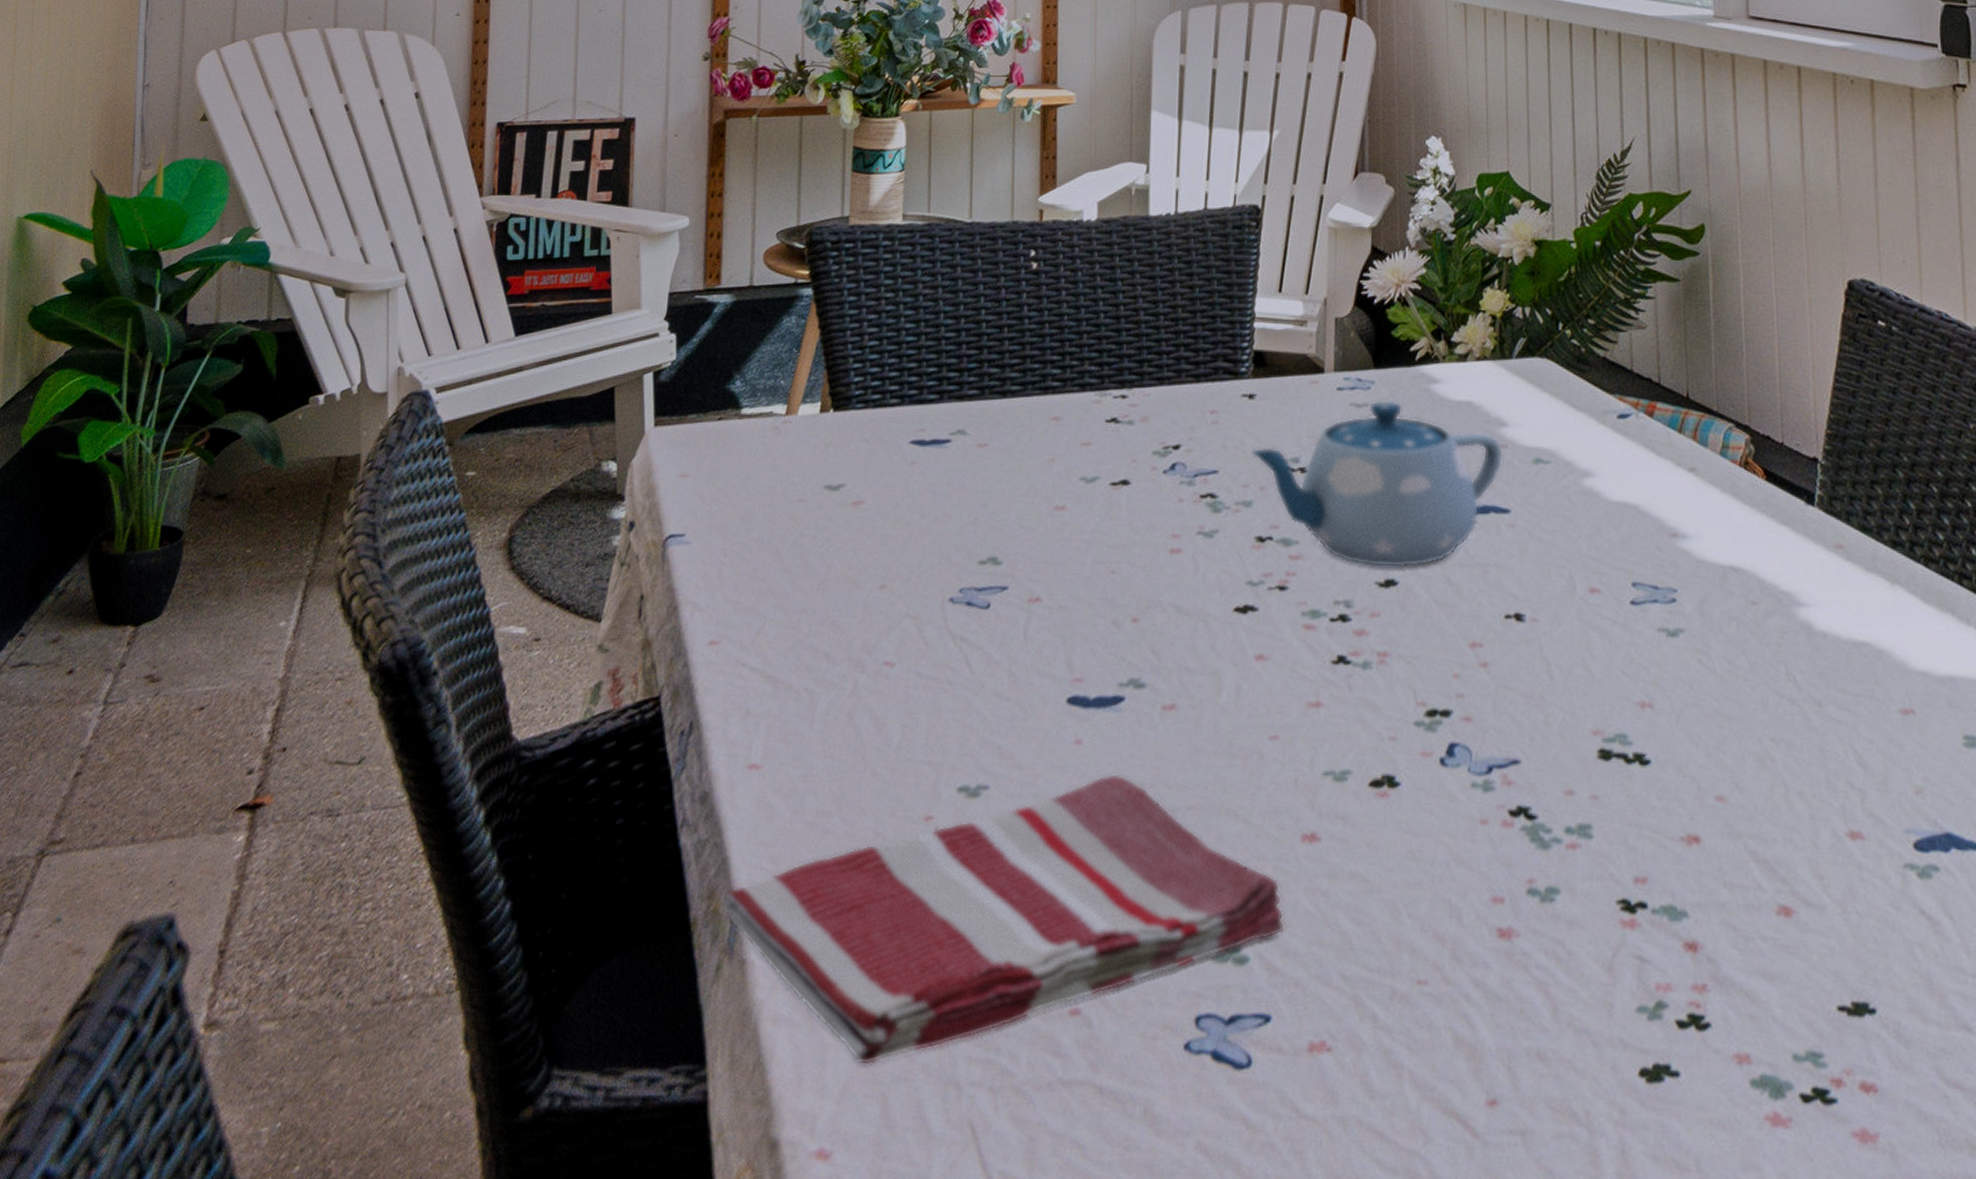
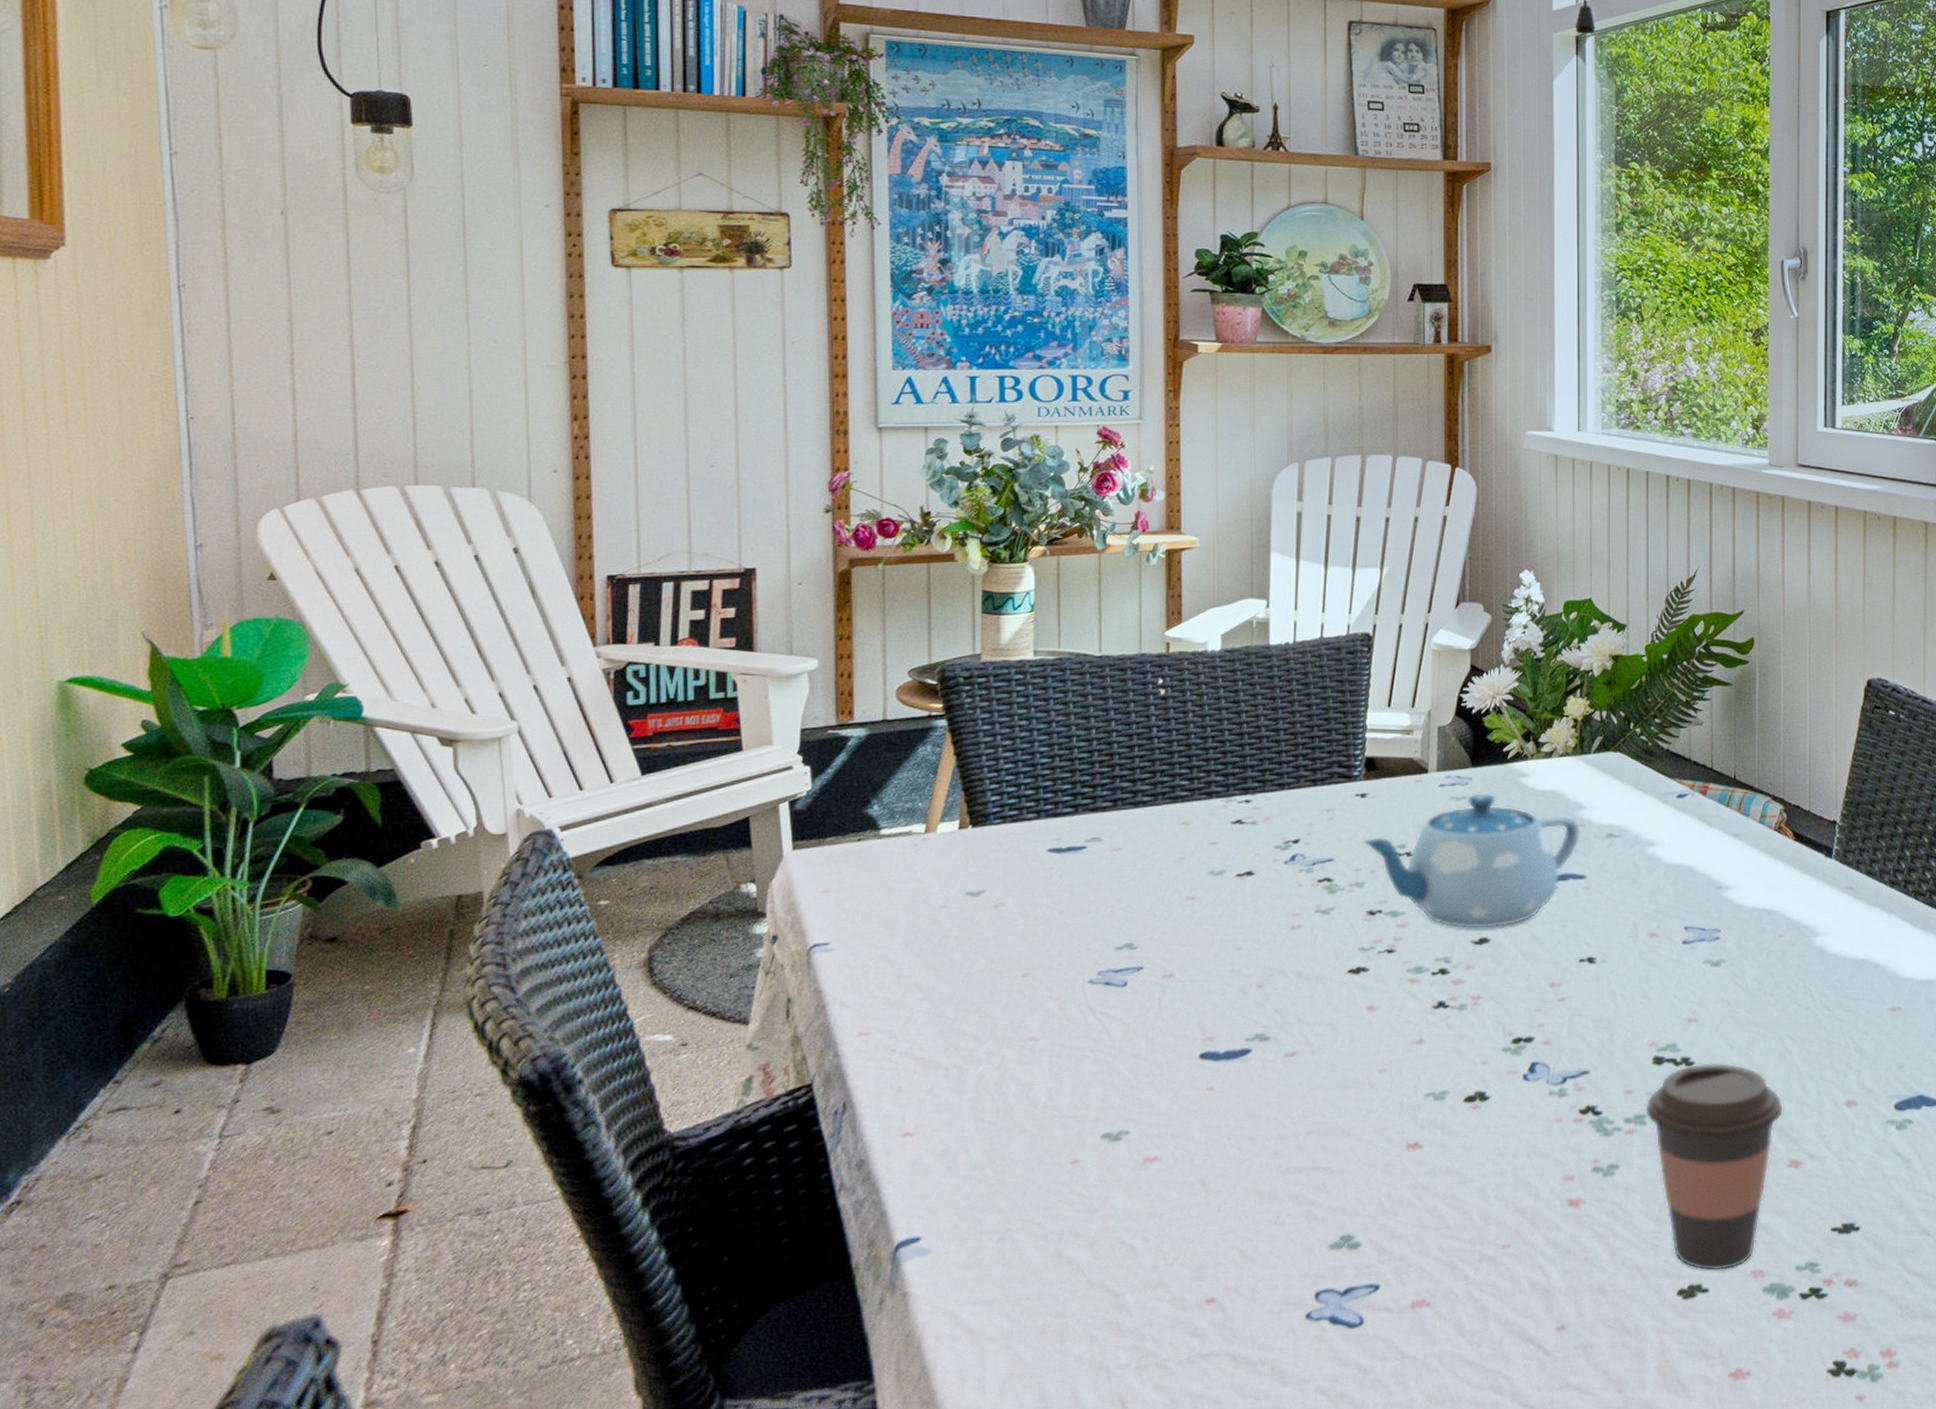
dish towel: present [721,774,1285,1066] -> none [881,1111,1391,1364]
coffee cup: none [1590,763,1768,1049] -> present [1644,1062,1784,1271]

